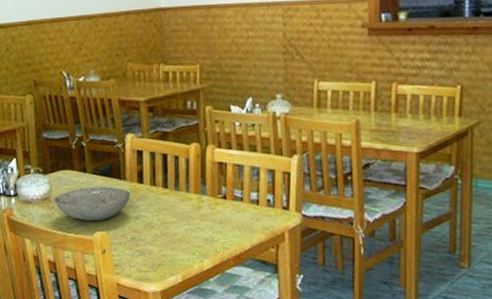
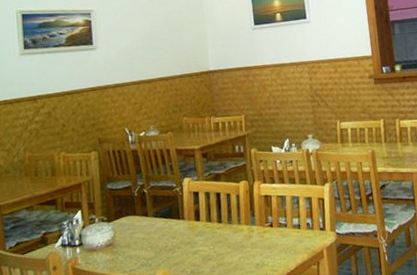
bowl: present [54,187,131,222] -> none [118,227,189,262]

